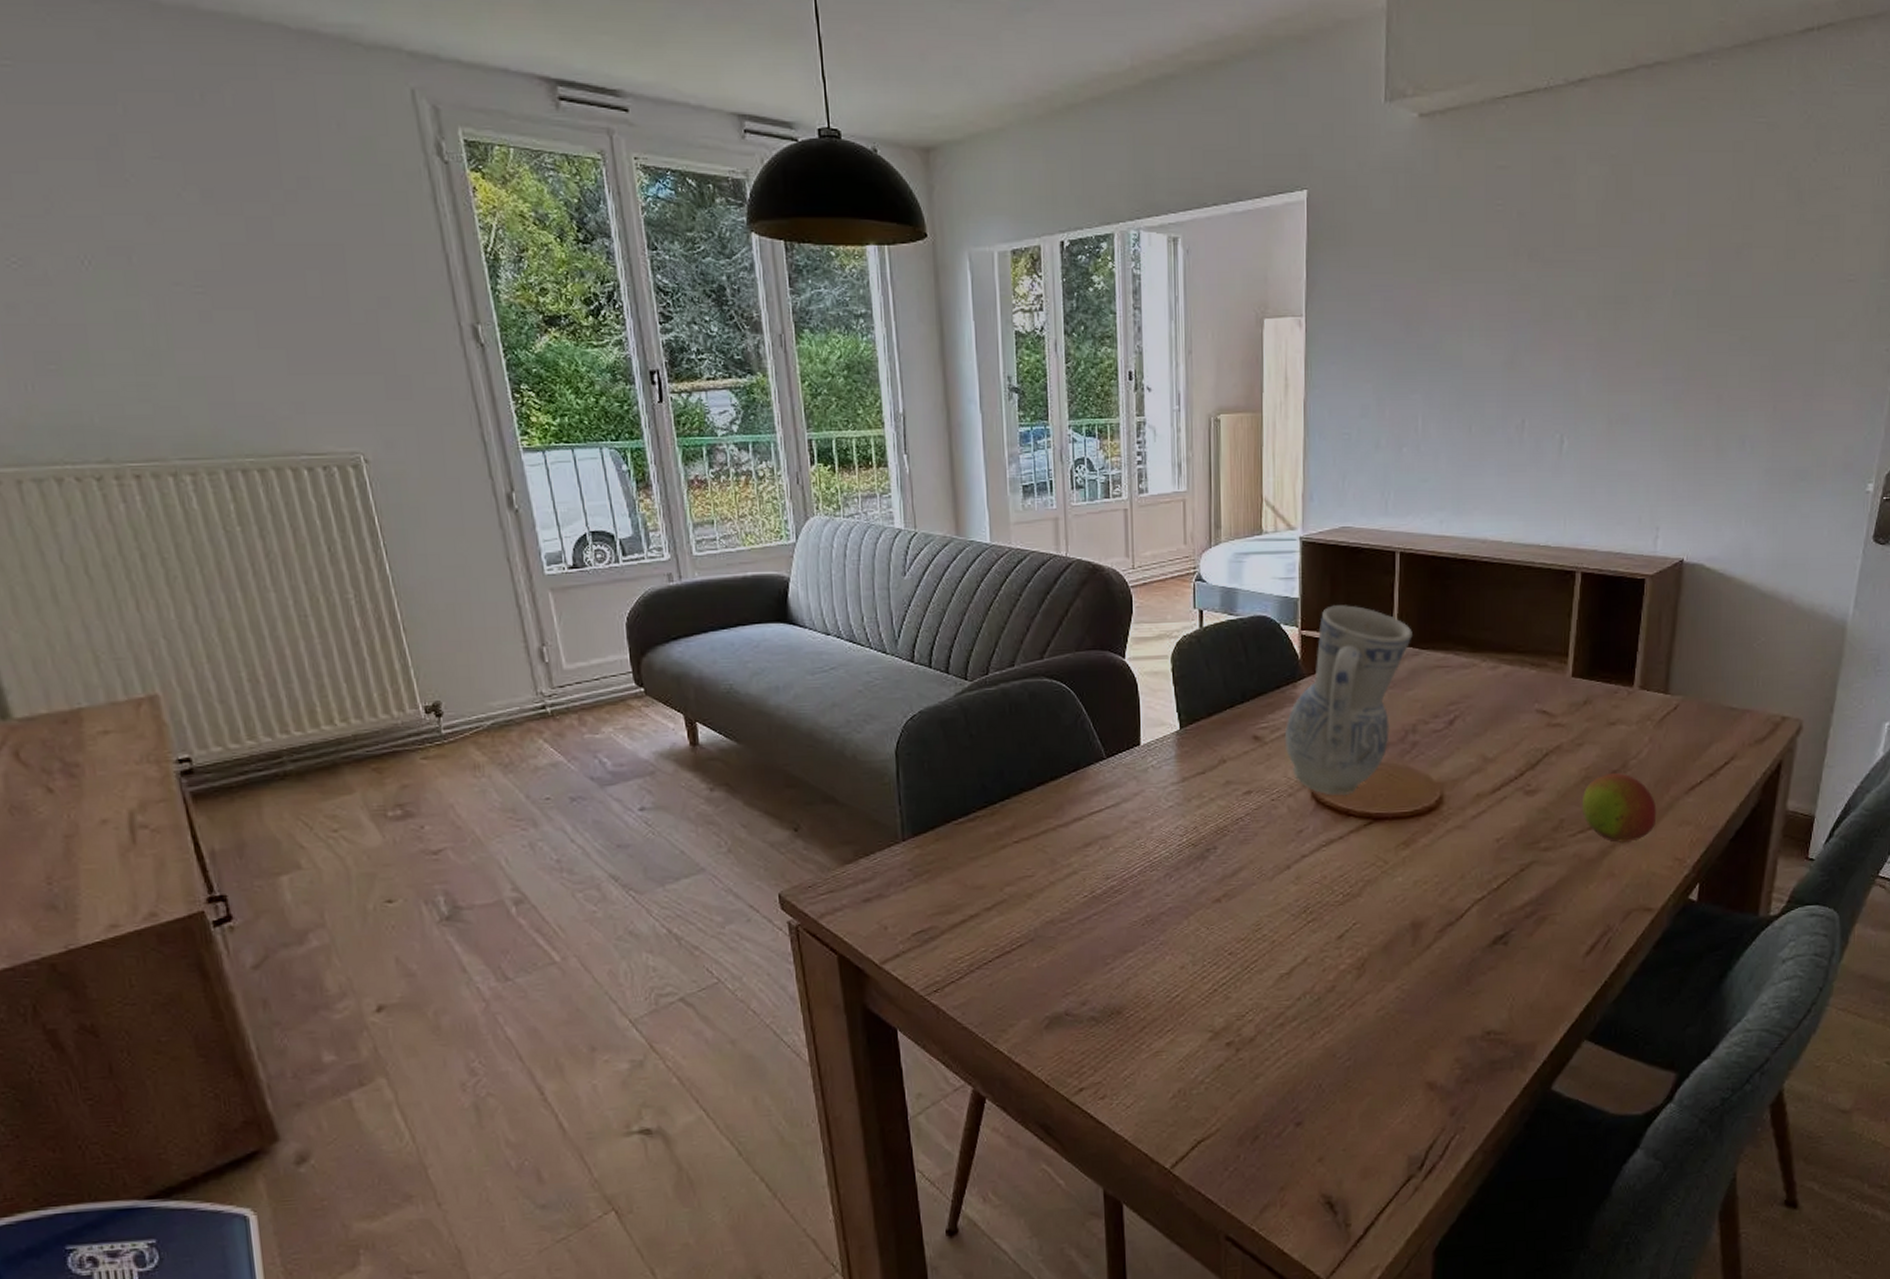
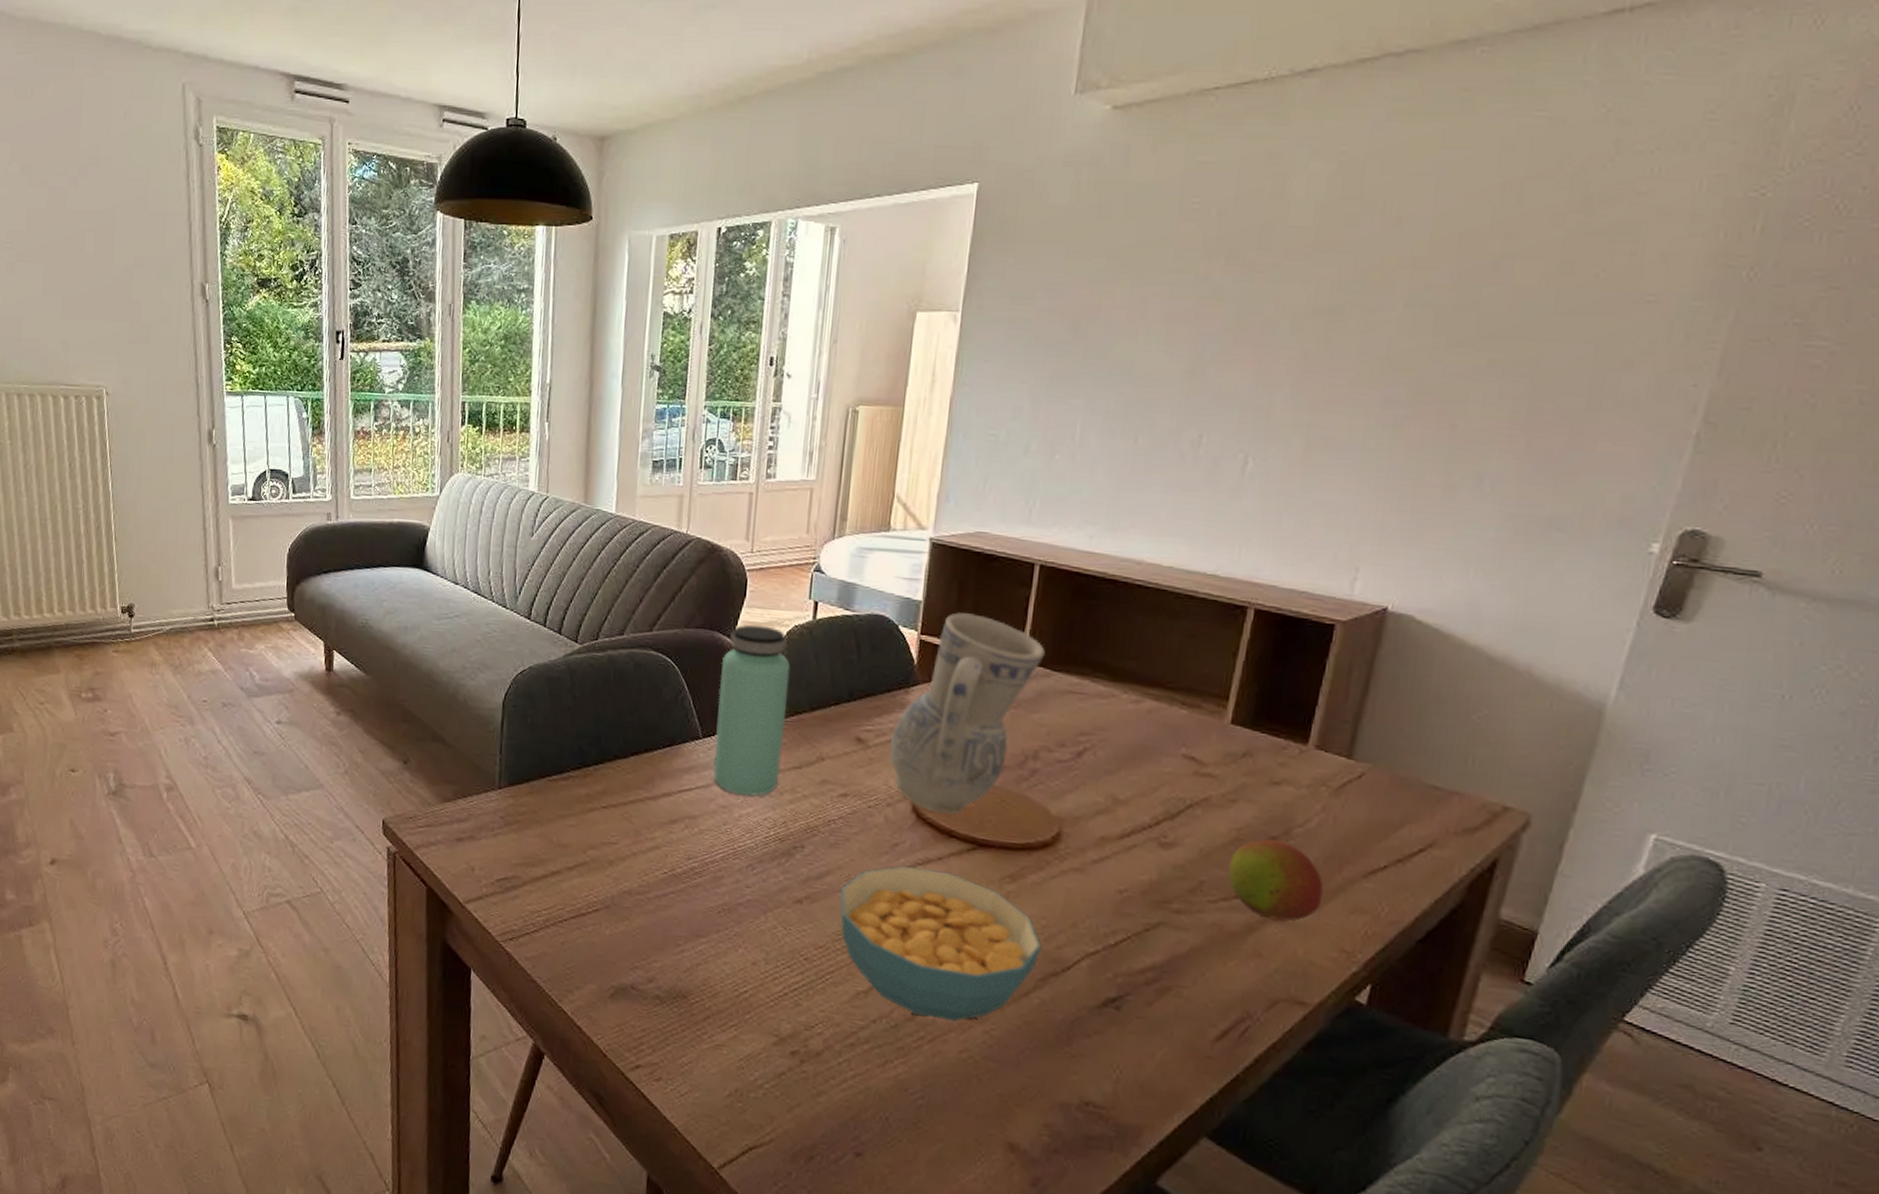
bottle: none [1116,639,1186,808] -> present [713,624,791,796]
cereal bowl: none [1254,848,1437,986] -> present [840,865,1042,1022]

